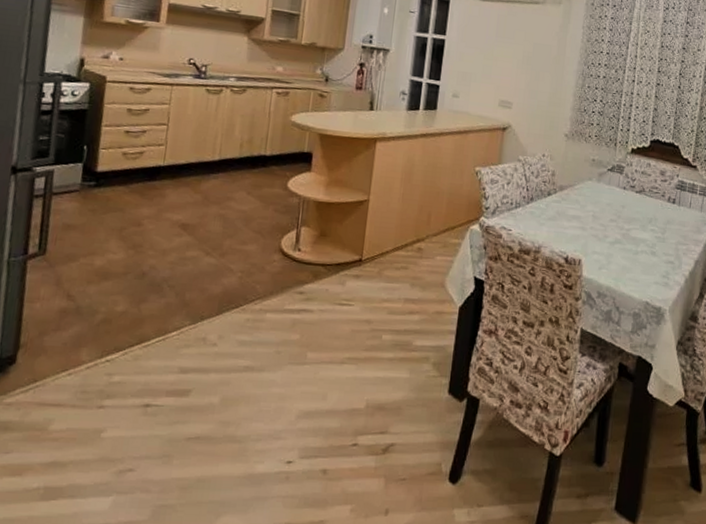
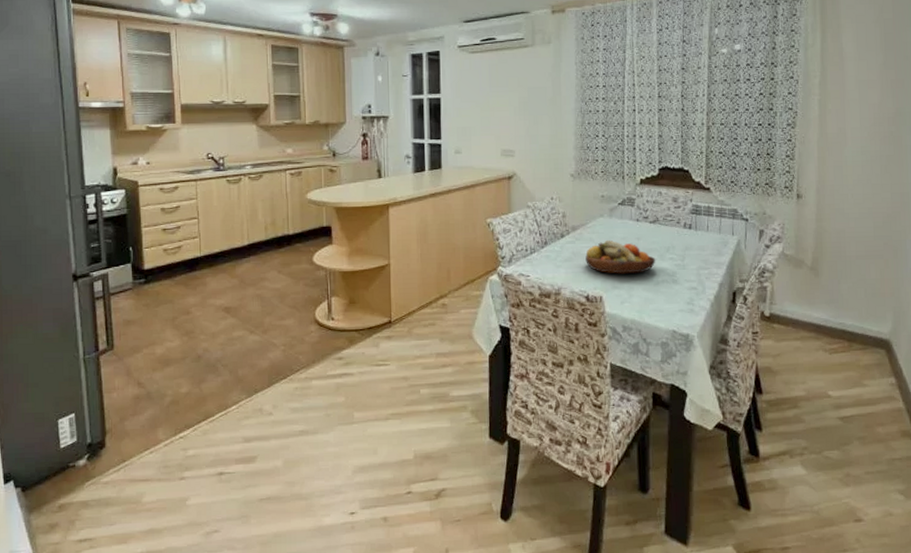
fruit bowl: none [569,203,638,241] -> present [585,239,656,274]

